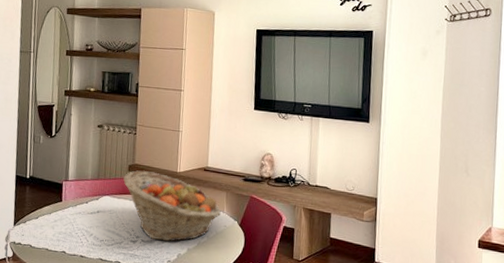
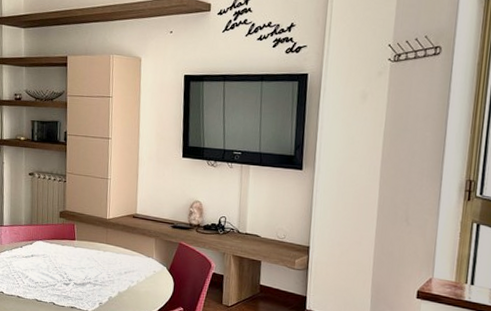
fruit basket: present [122,170,221,242] -> none [54,217,150,285]

